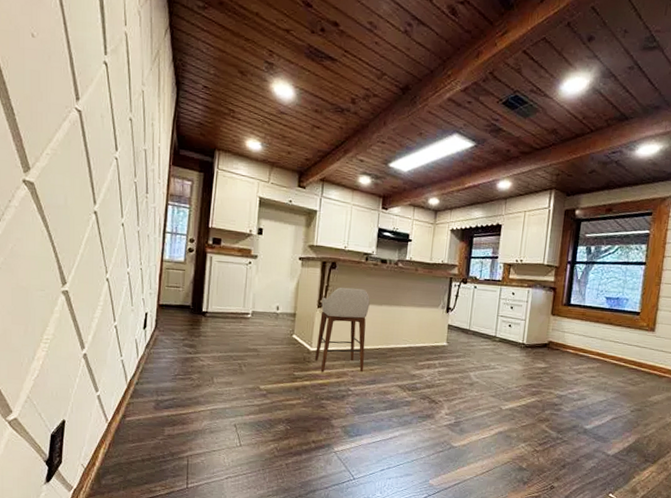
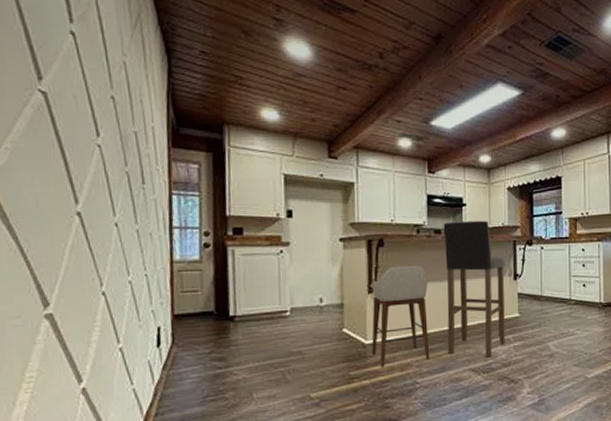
bar stool: none [379,254,441,378] -> present [443,220,506,358]

